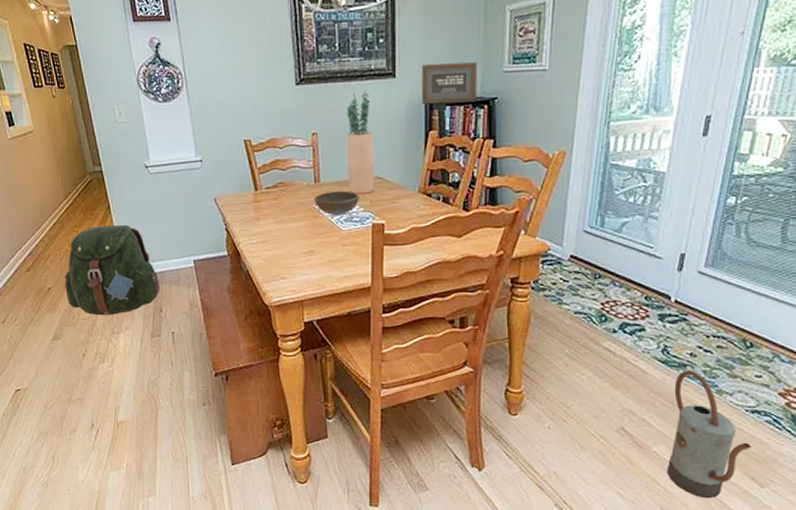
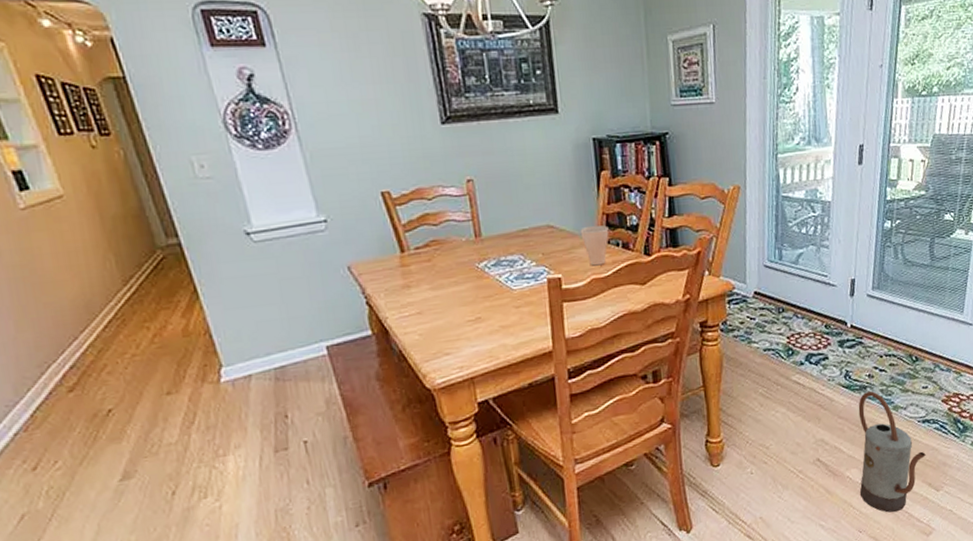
backpack: present [64,224,159,316] -> none [133,311,281,437]
bowl: present [314,192,360,215] -> none [476,244,531,274]
vase: present [346,90,374,194] -> none [505,128,546,248]
cup: none [405,179,432,216] -> present [580,224,609,266]
picture frame: present [421,62,476,104] -> none [586,96,647,142]

